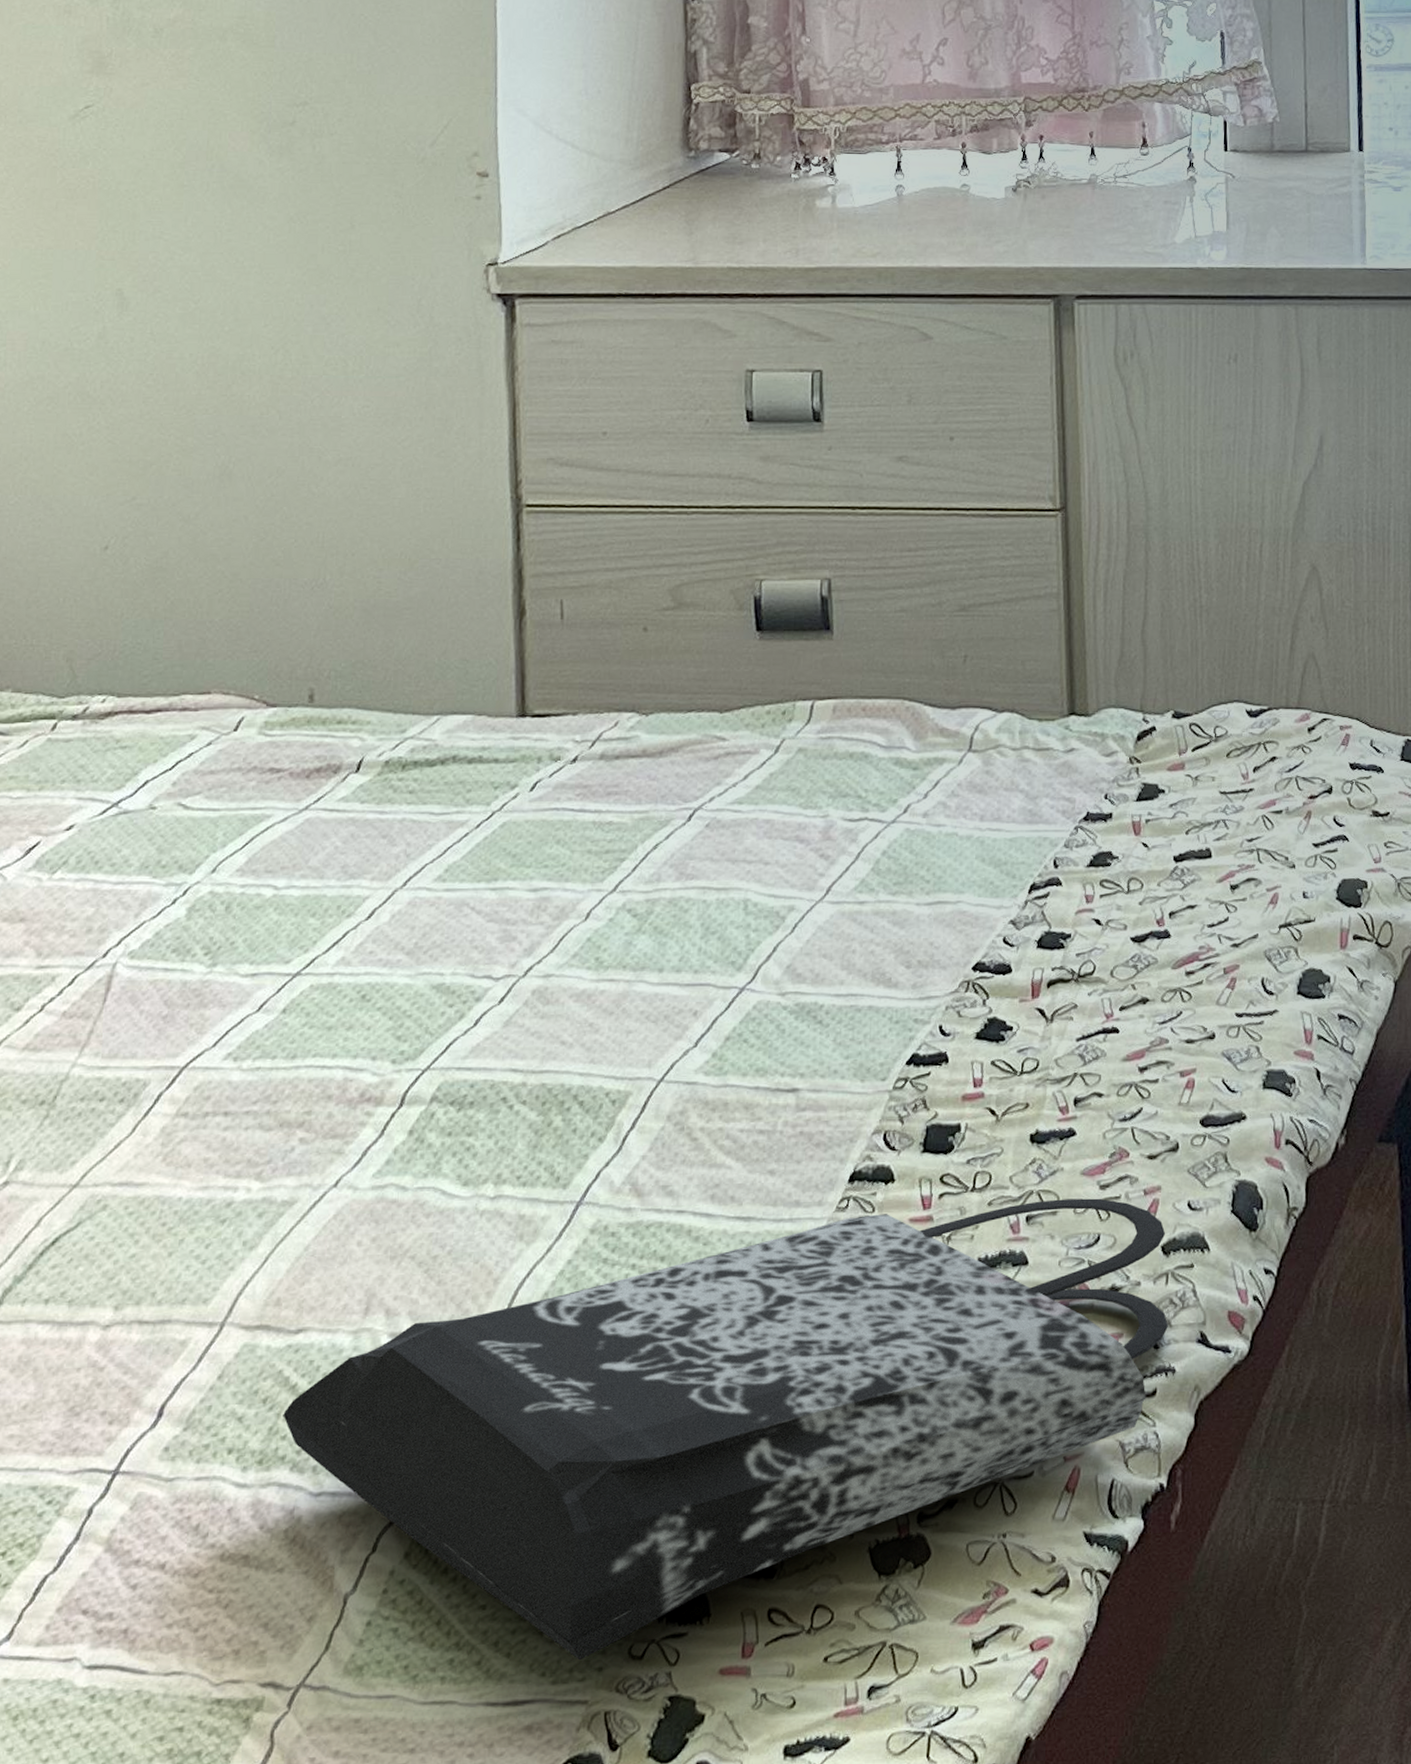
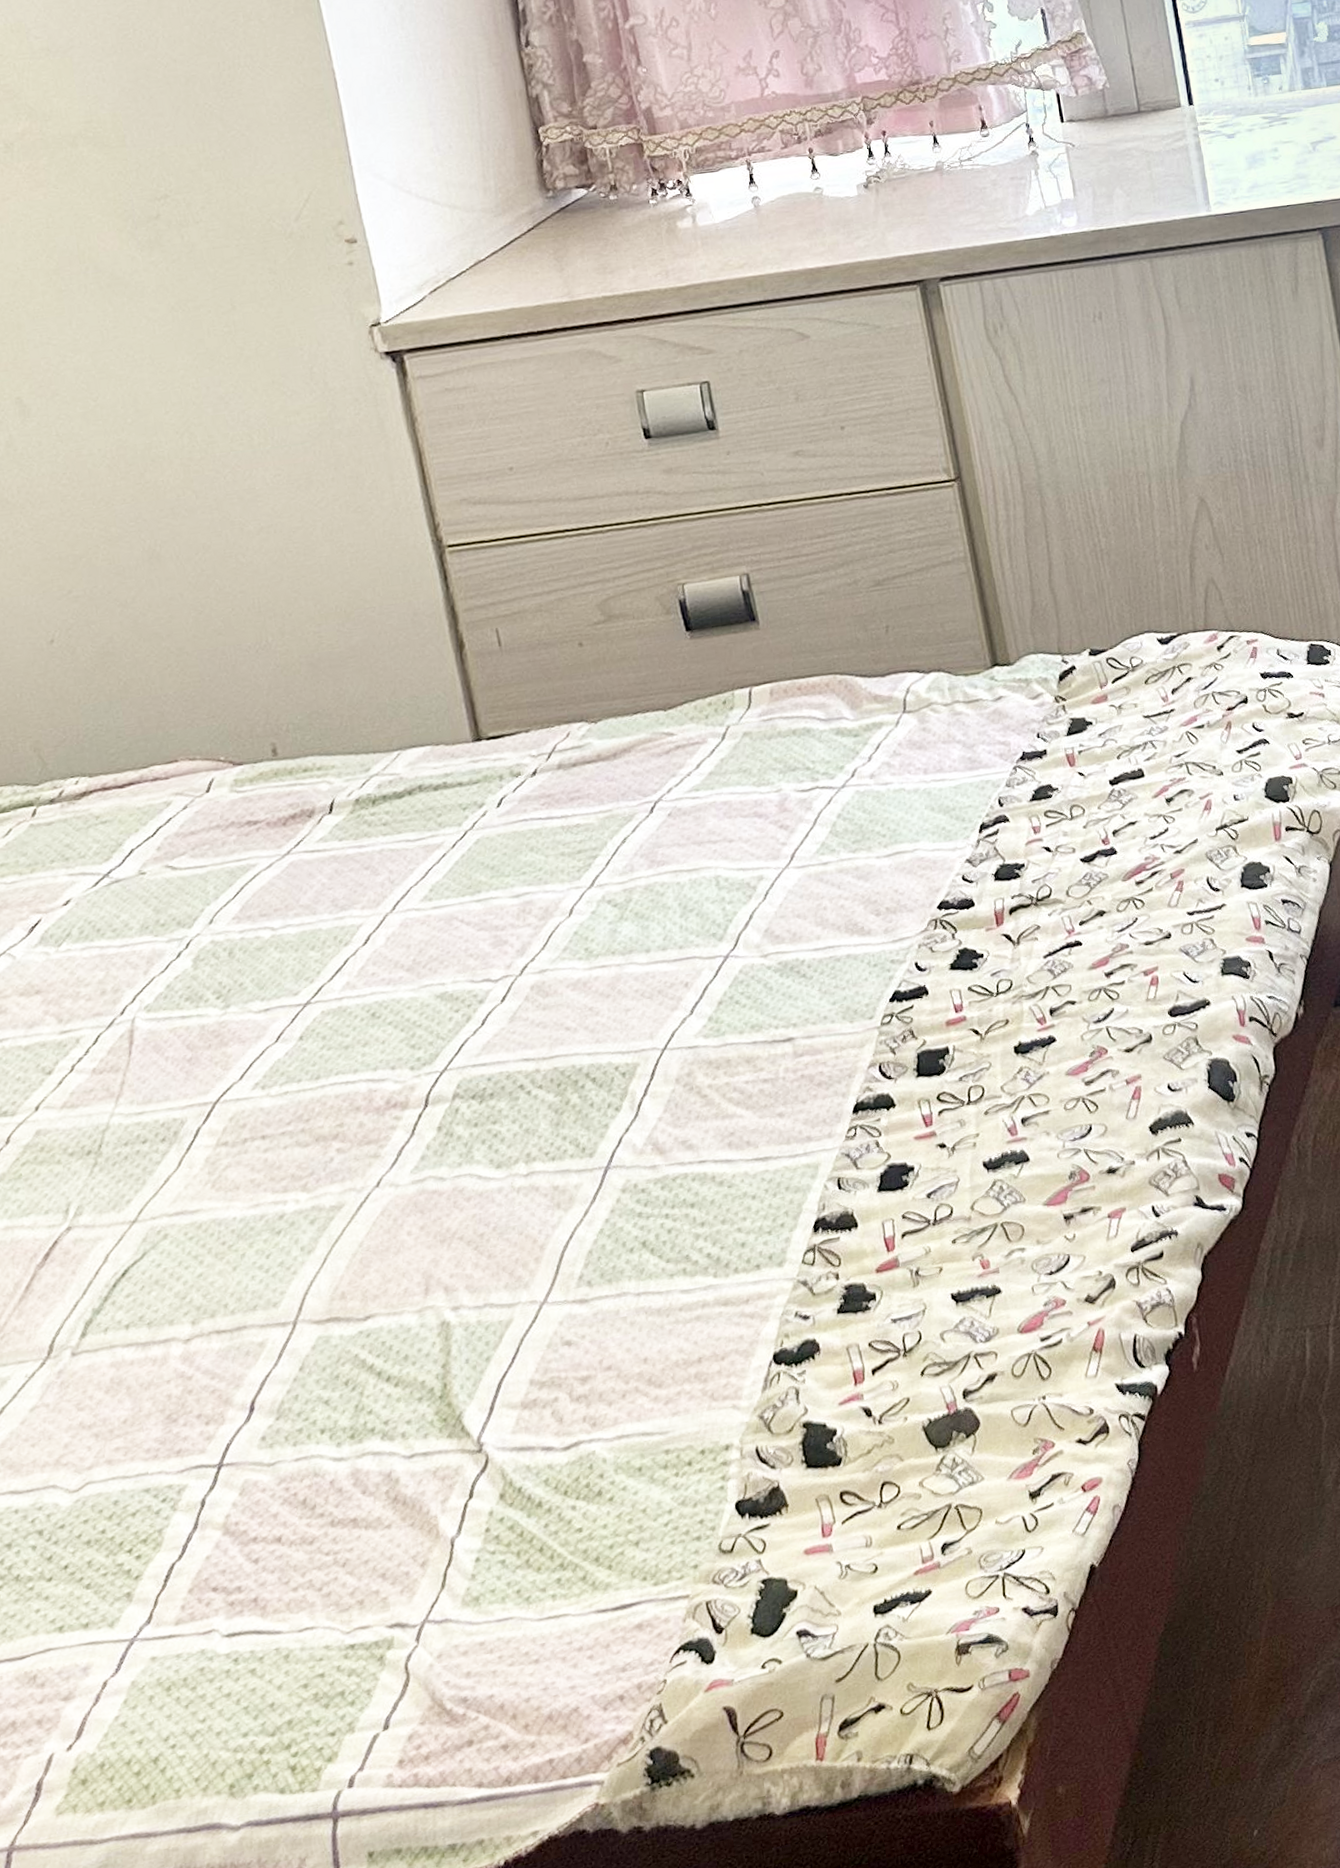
tote bag: present [283,1198,1168,1660] -> none [365,1093,1166,1562]

